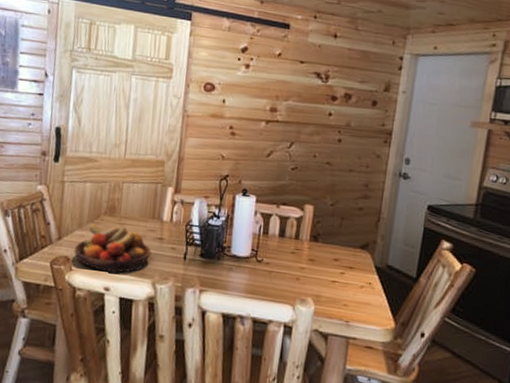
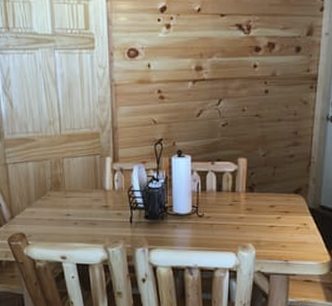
fruit bowl: present [74,223,152,273] -> none [27,199,100,243]

